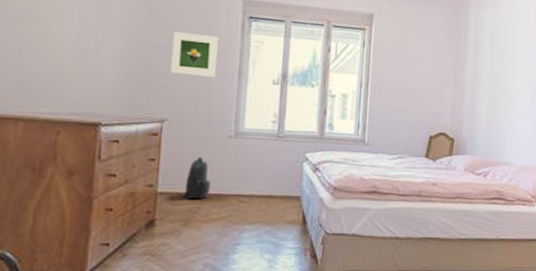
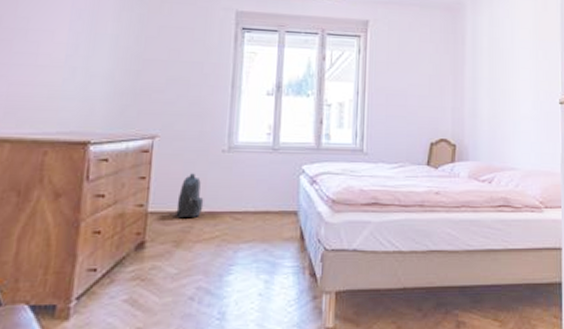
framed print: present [170,31,219,77] -> none [162,45,211,90]

